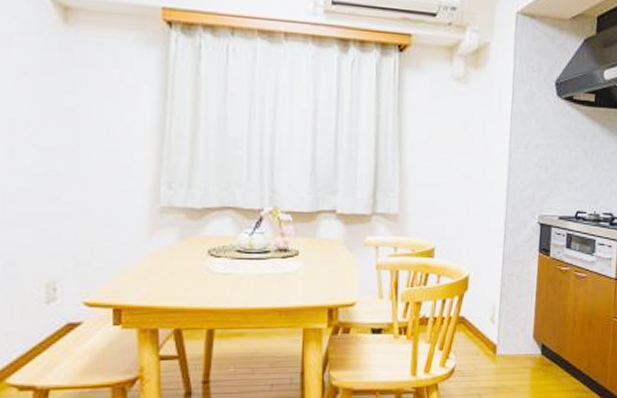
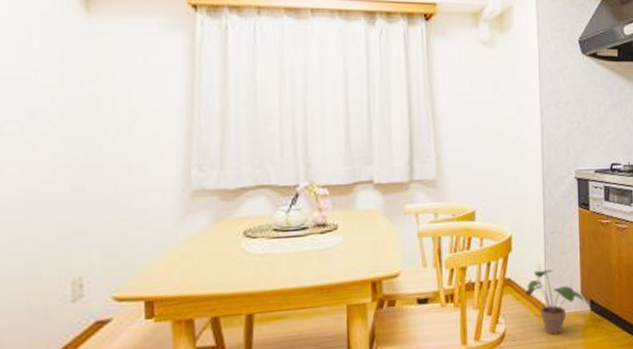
potted plant: none [478,311,537,374] -> present [525,269,586,335]

